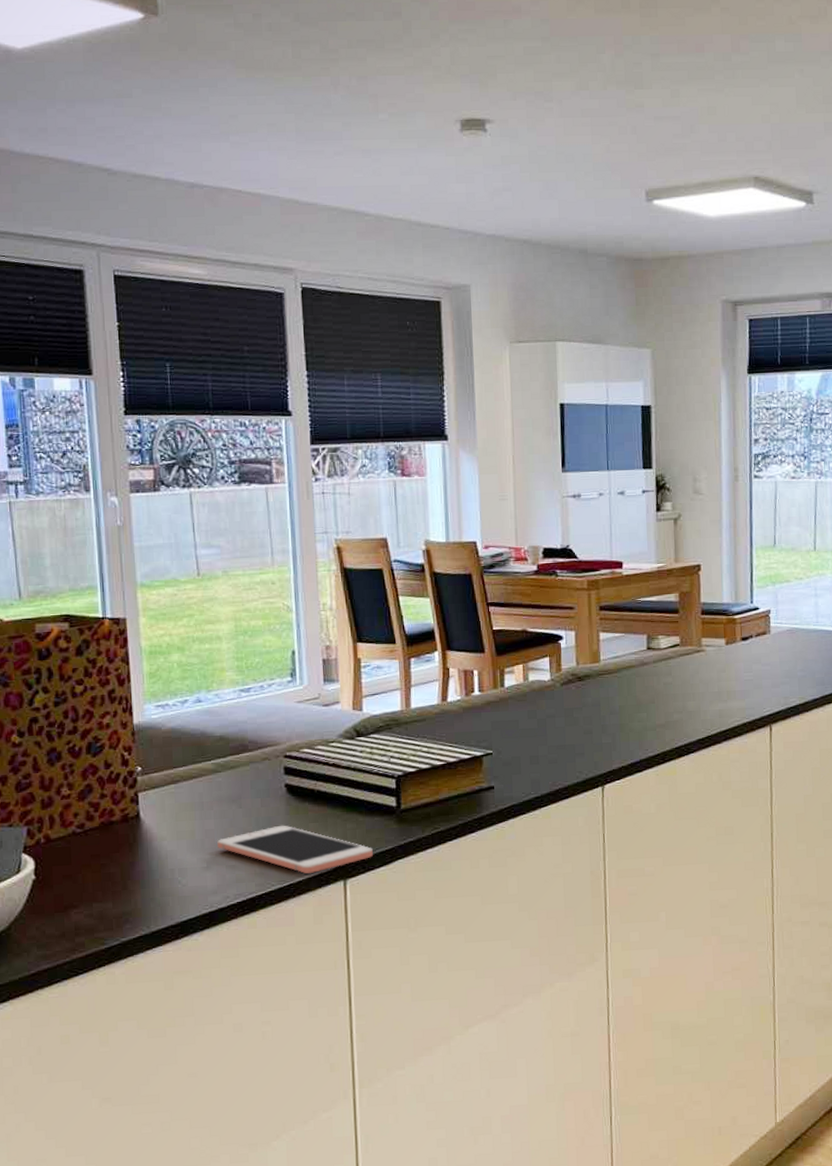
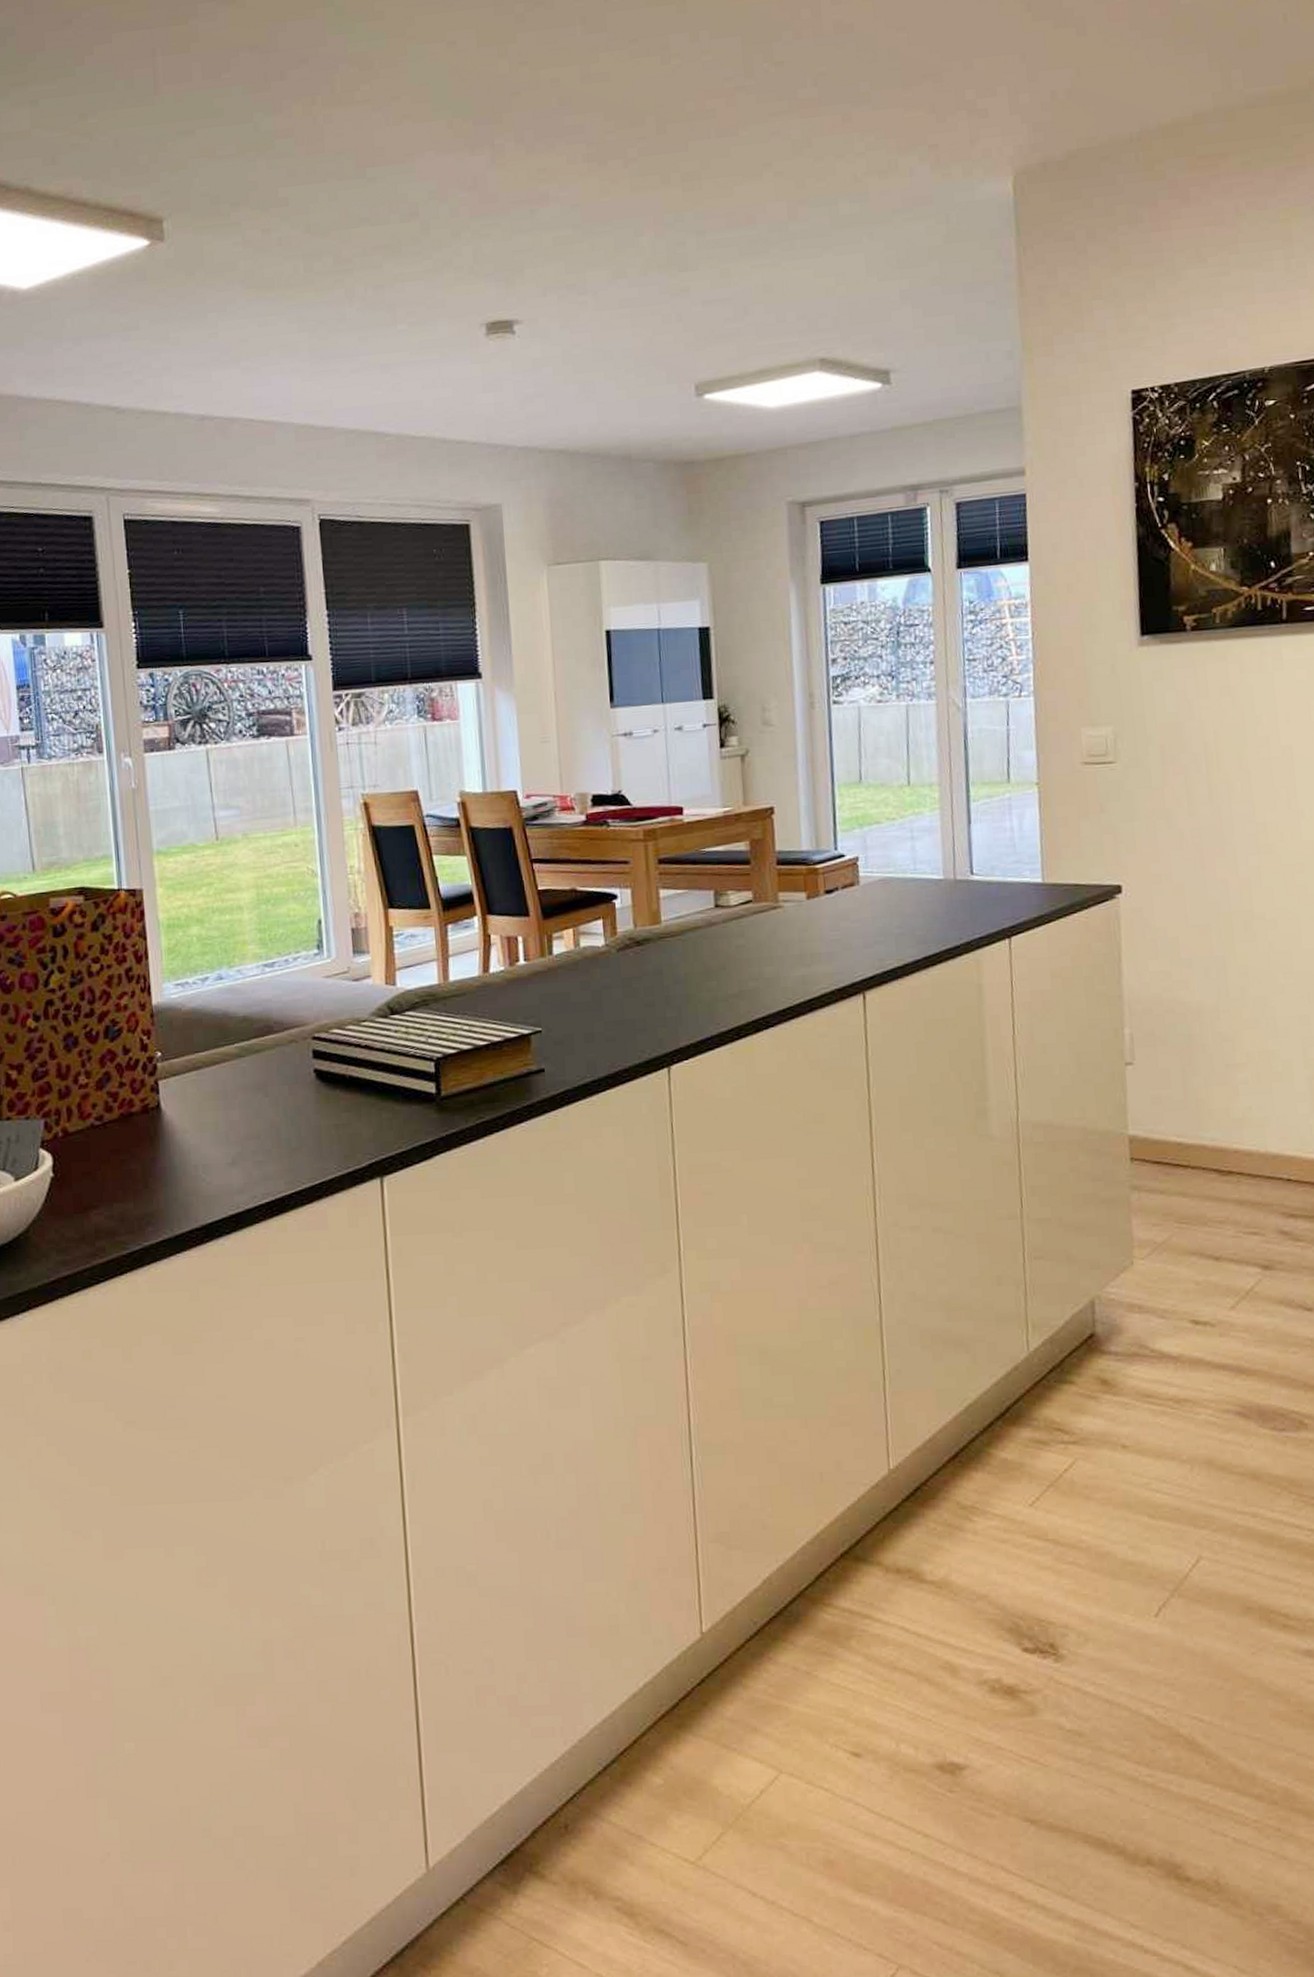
cell phone: present [217,825,373,874] -> none [243,1115,412,1171]

